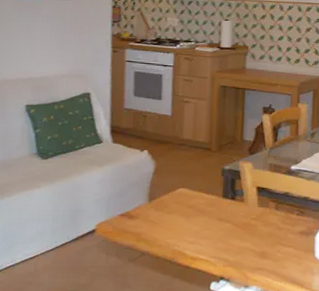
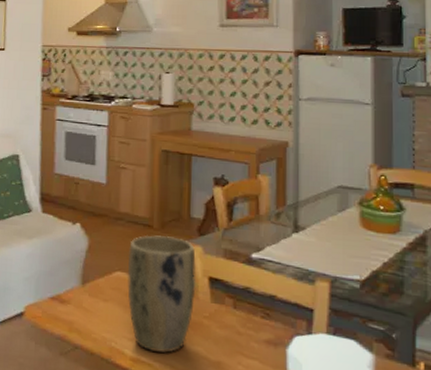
plant pot: none [188,156,247,251] -> present [127,235,196,354]

